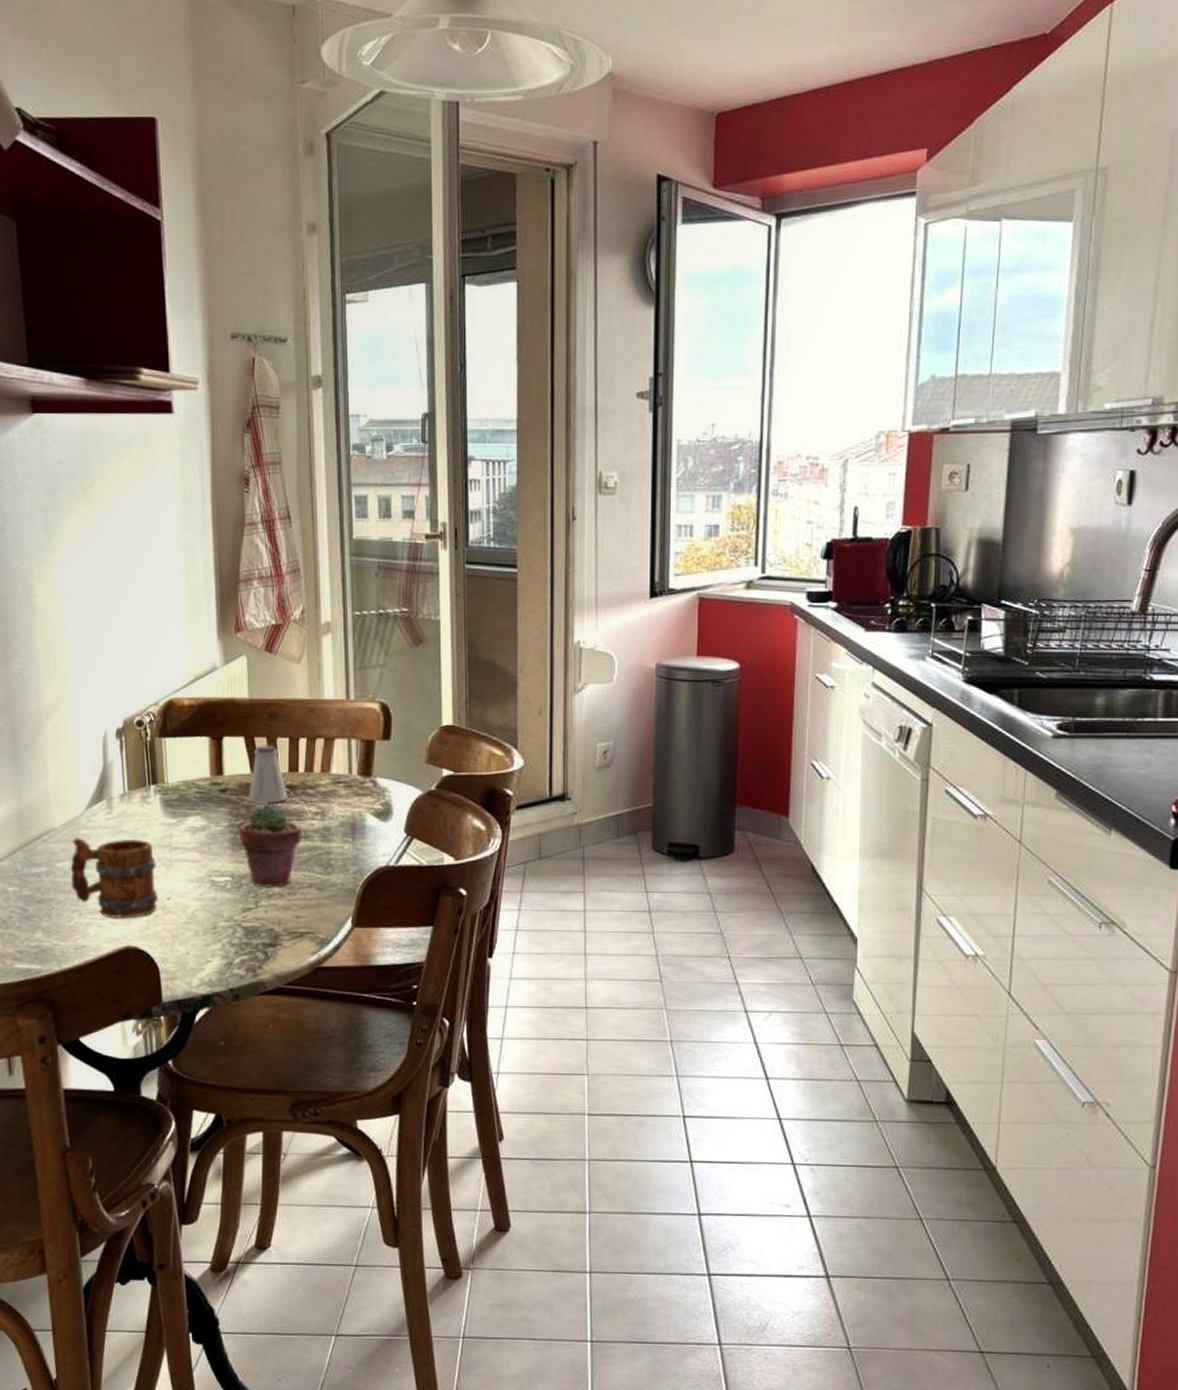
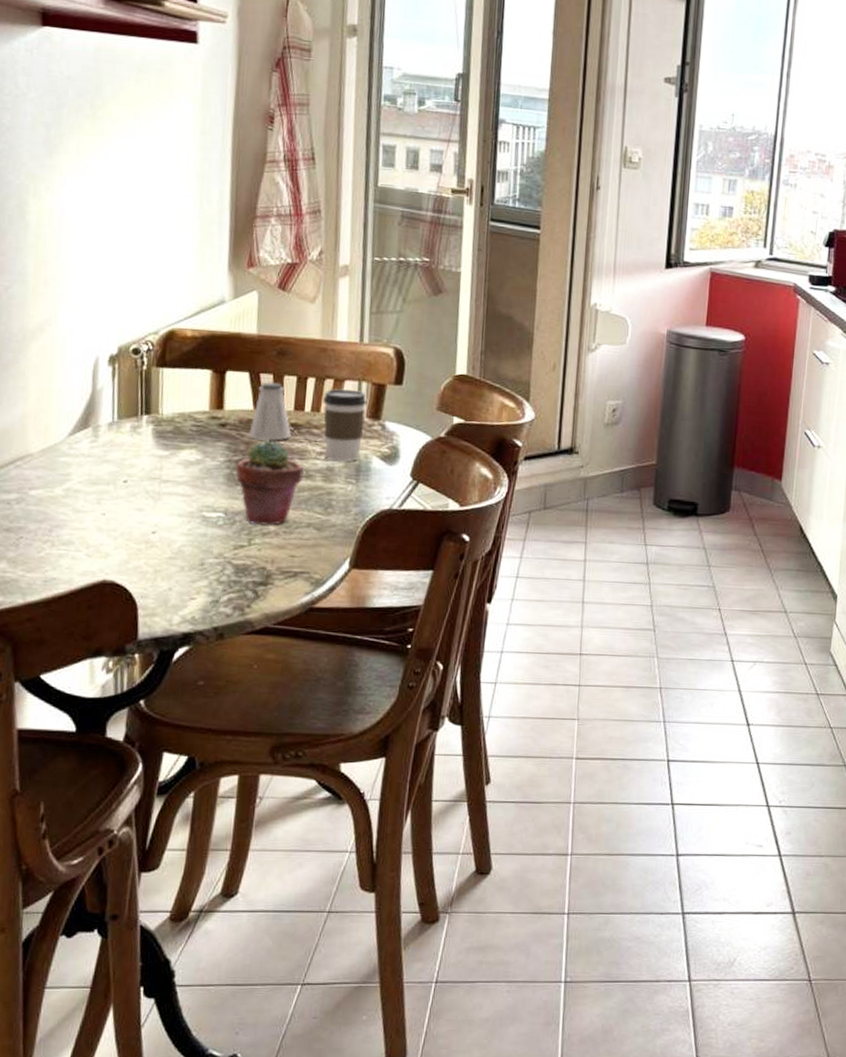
mug: present [70,838,159,919] -> none [44,465,143,552]
coffee cup: none [315,748,358,821] -> present [323,389,367,462]

